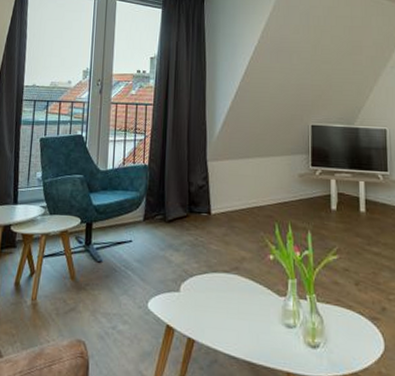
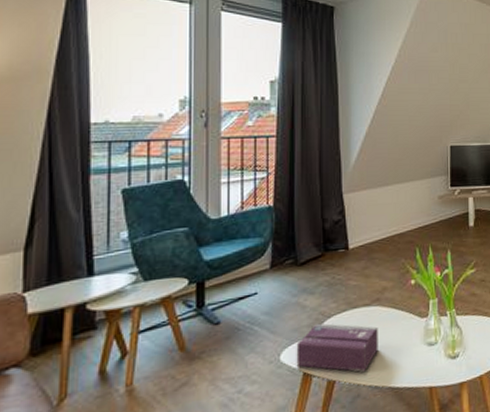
tissue box: none [161,279,236,338] -> present [296,323,378,372]

